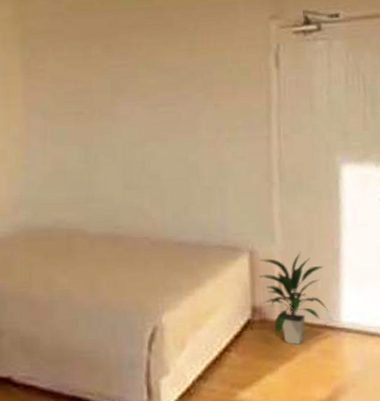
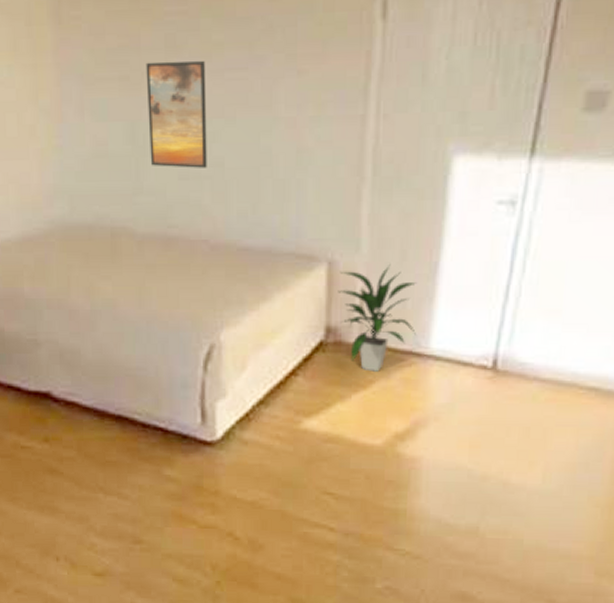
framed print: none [96,99,146,180] -> present [146,60,207,168]

